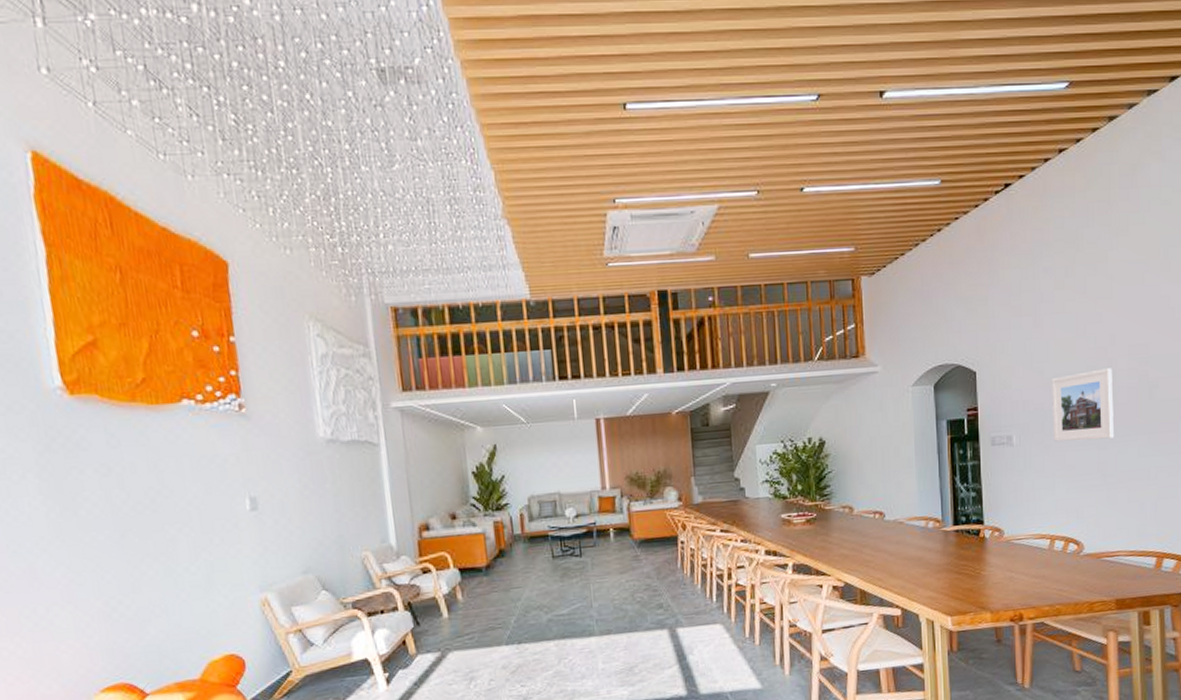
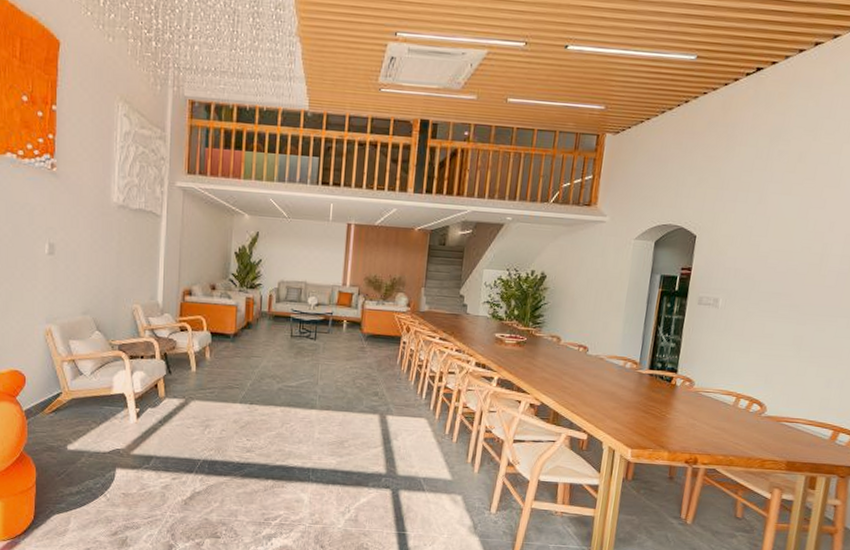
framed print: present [1051,368,1115,442] -> none [757,251,826,316]

